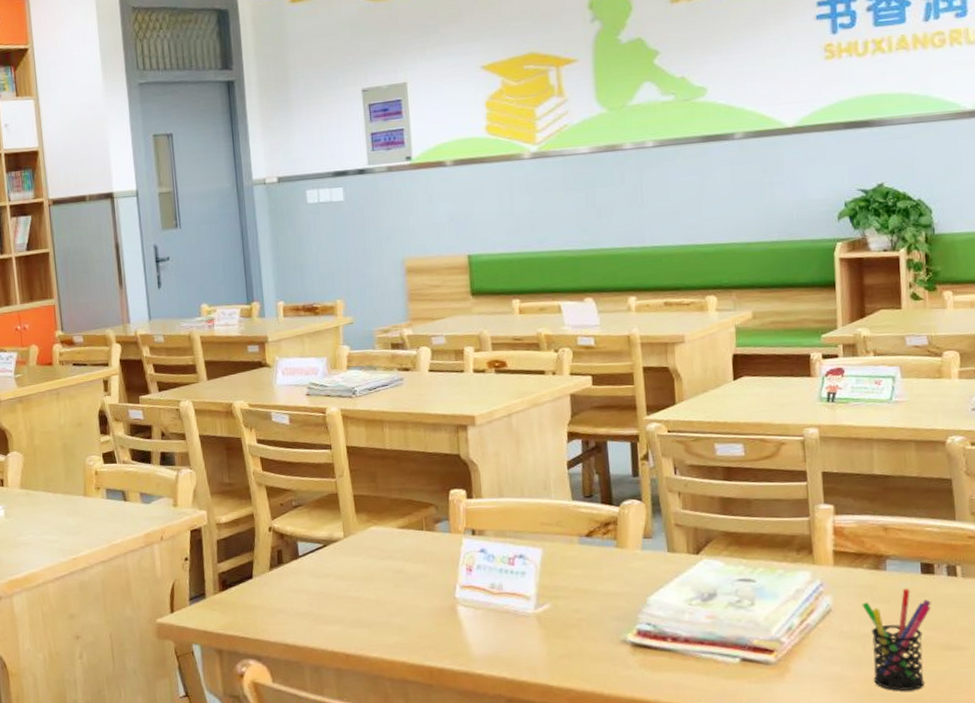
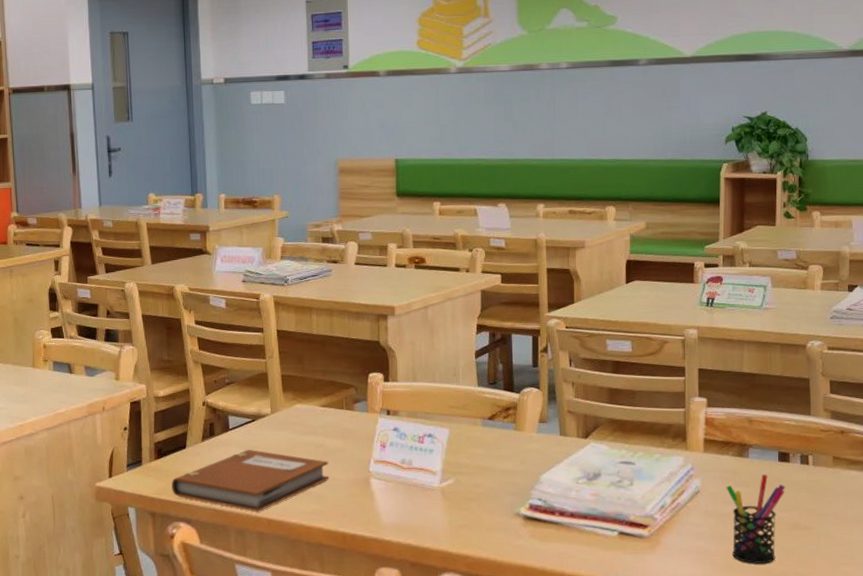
notebook: none [238,578,411,647] -> present [171,450,329,512]

